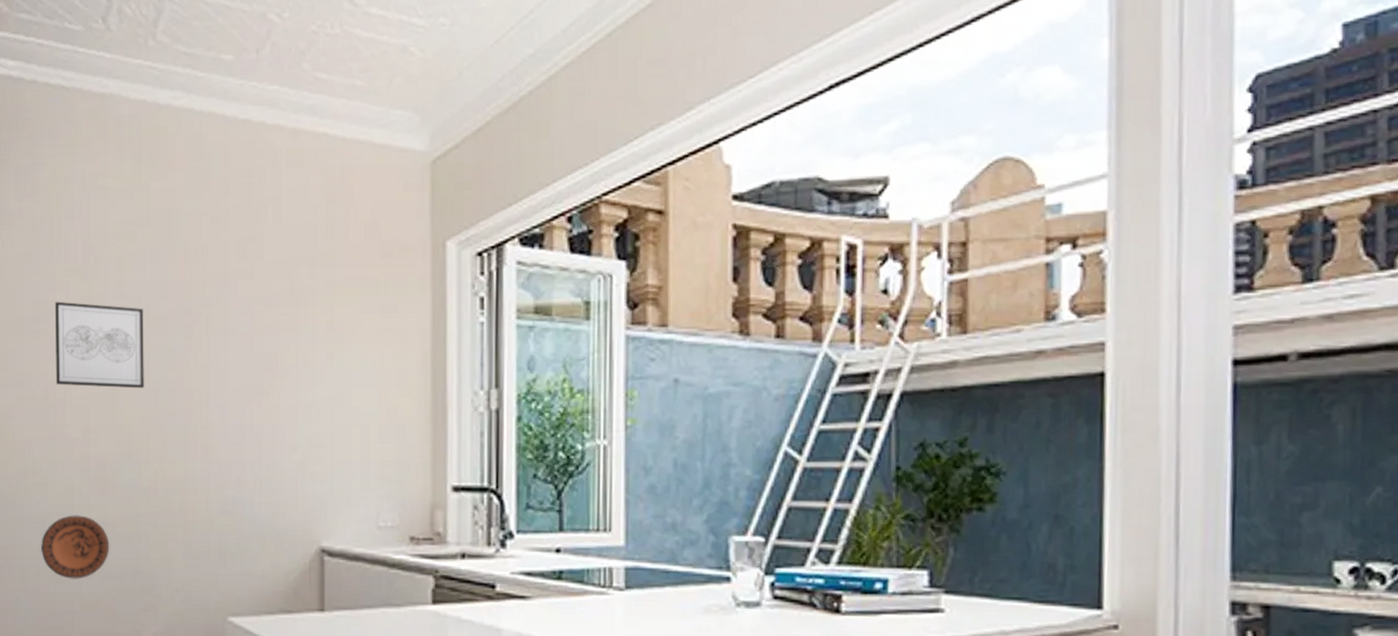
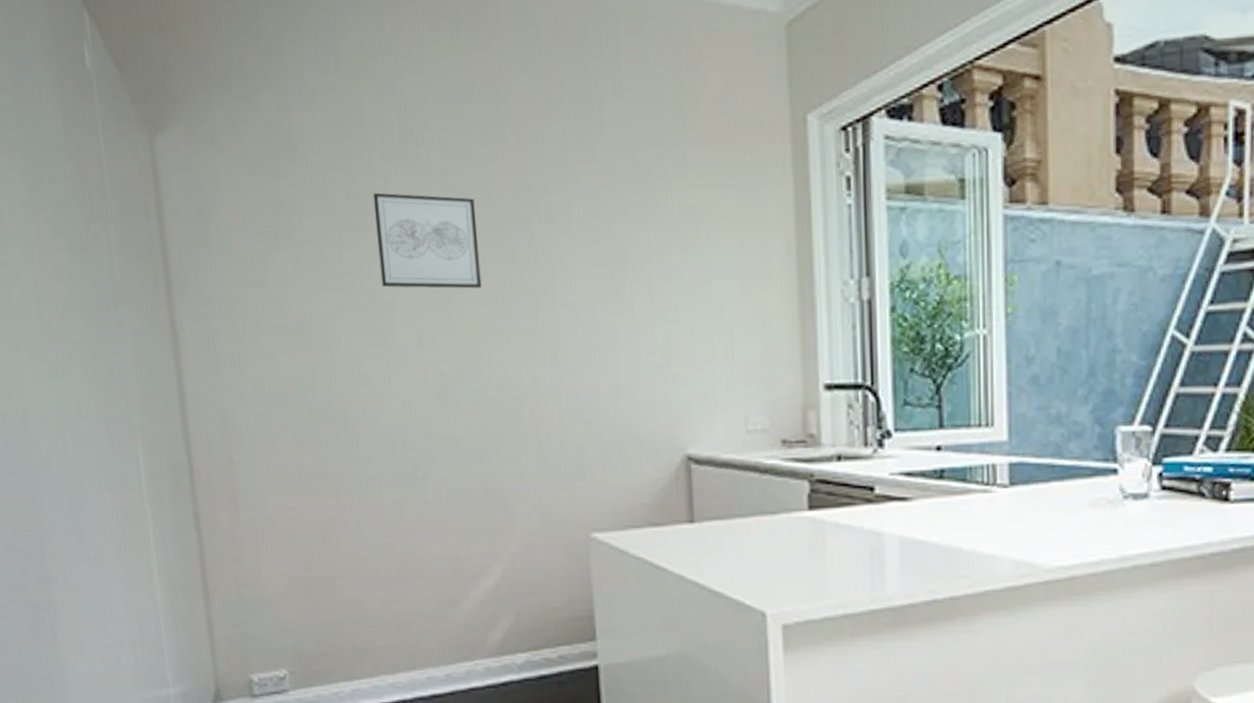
decorative plate: present [41,514,110,579] -> none [380,429,457,500]

